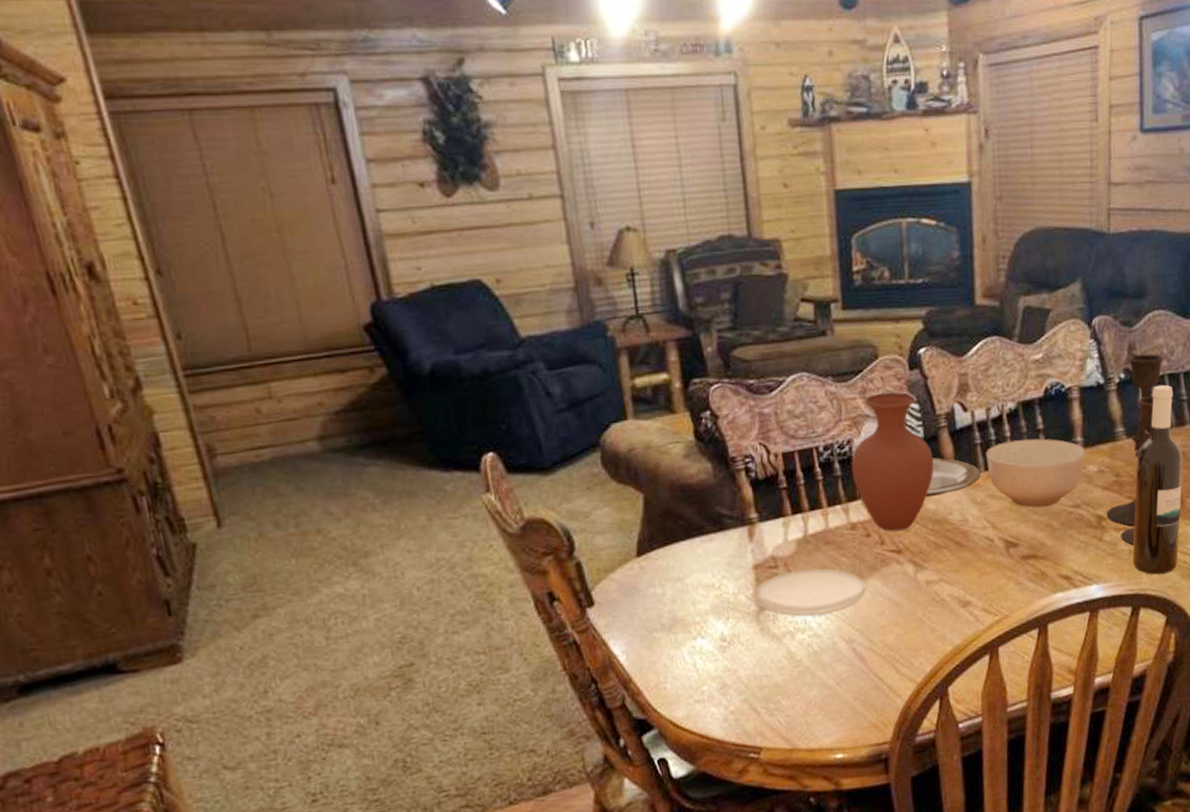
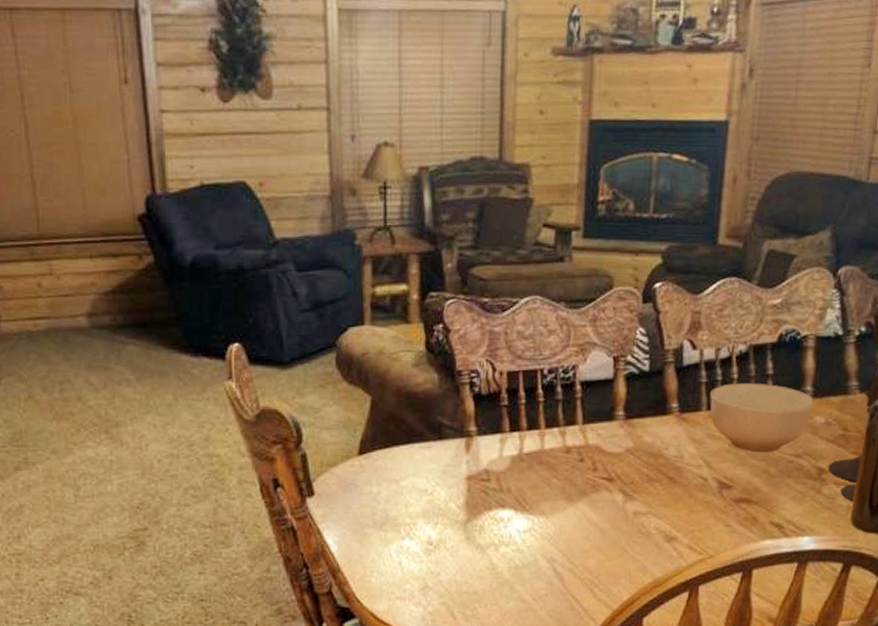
plate: present [754,568,867,617] -> none [464,486,574,532]
vase: present [851,392,934,531] -> none [573,323,656,459]
plate: present [853,457,981,498] -> none [574,392,703,430]

